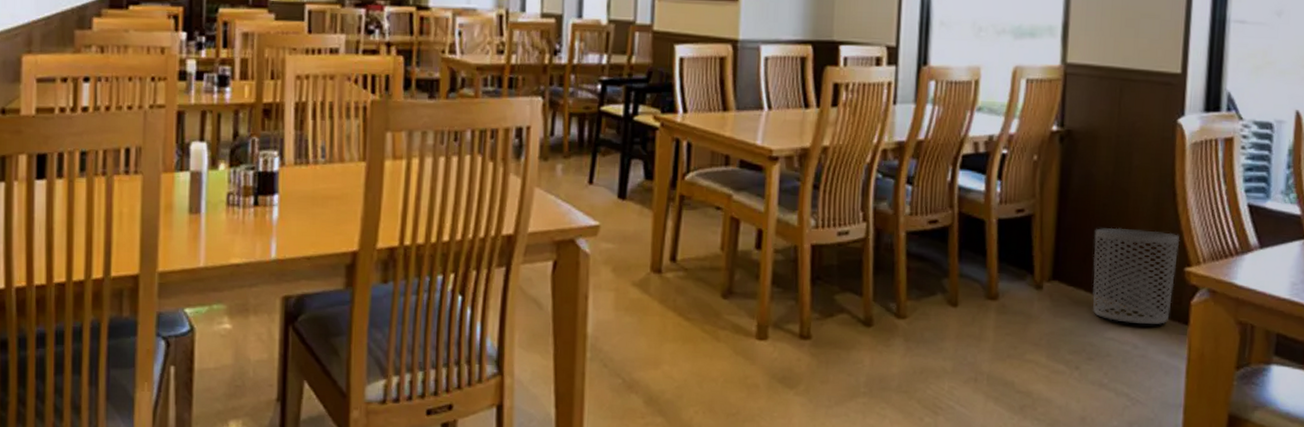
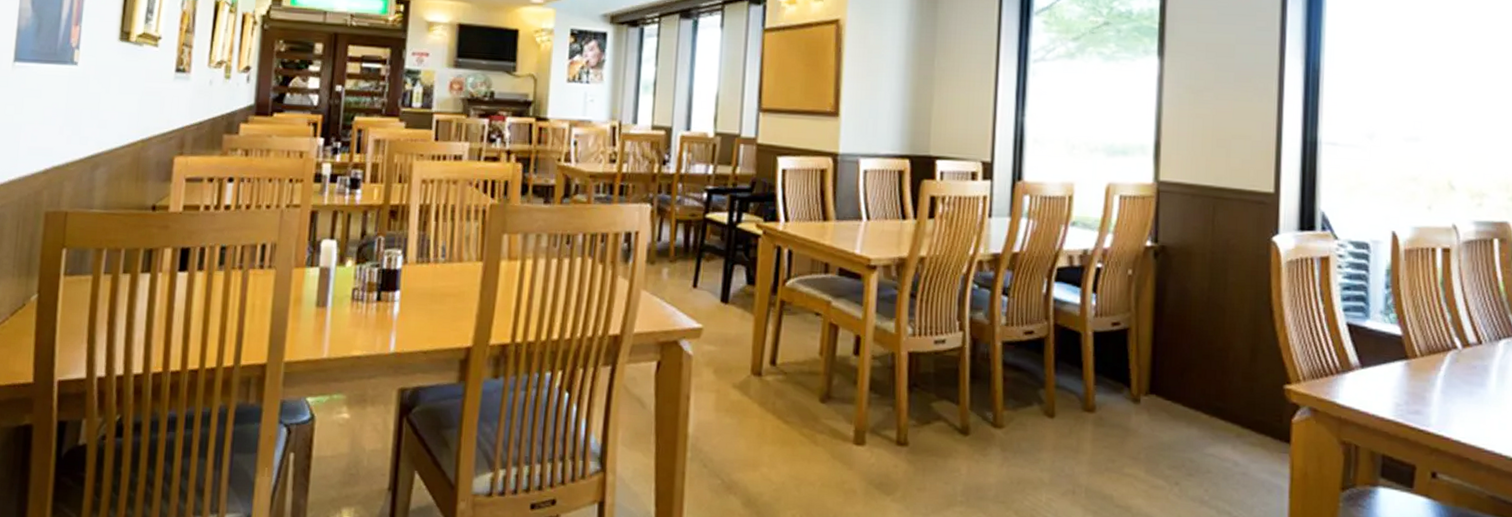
waste bin: present [1092,227,1180,324] -> none [1190,343,1279,442]

